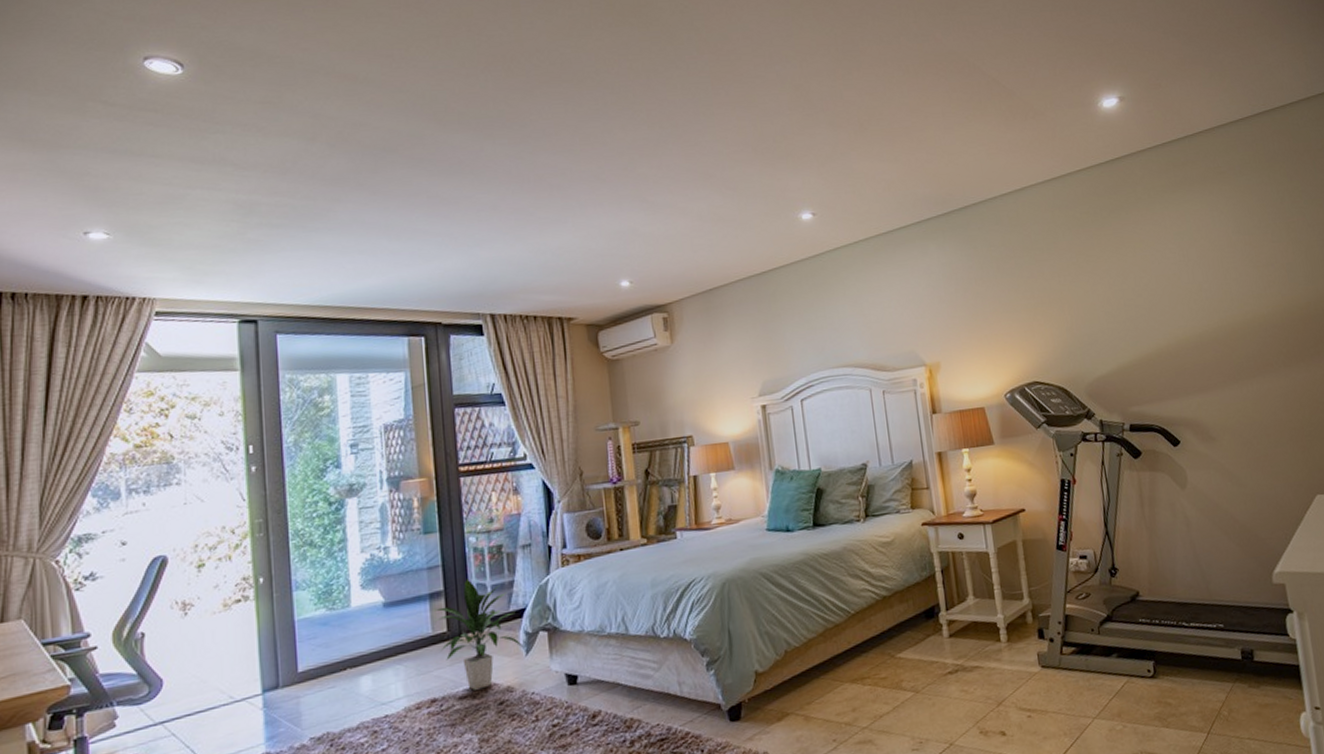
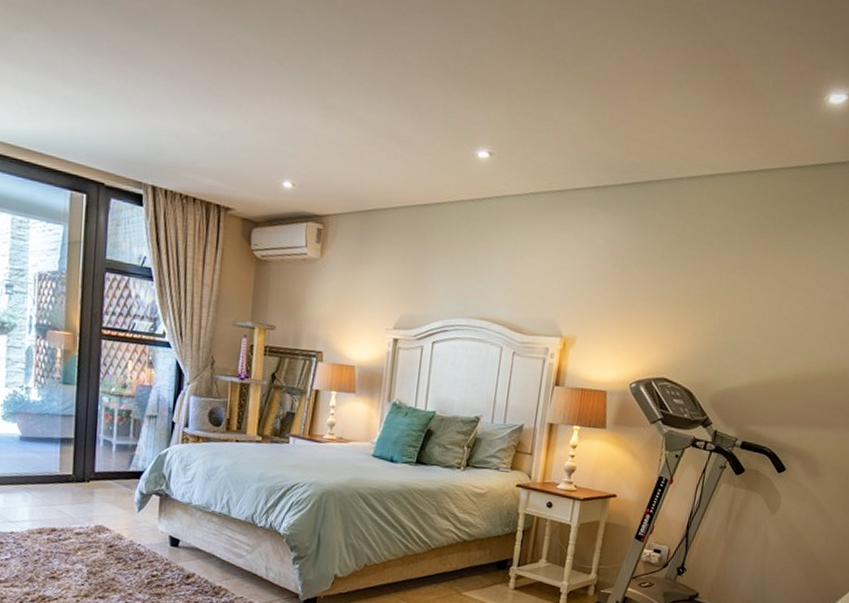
indoor plant: present [433,579,523,690] -> none [62,433,136,531]

